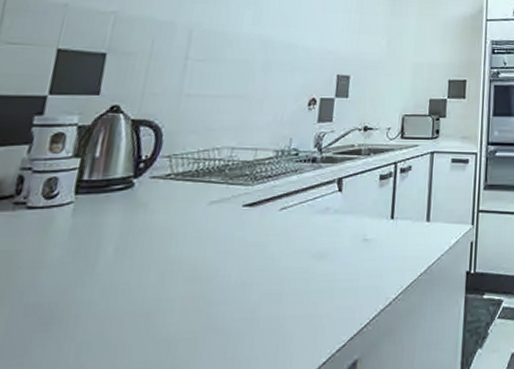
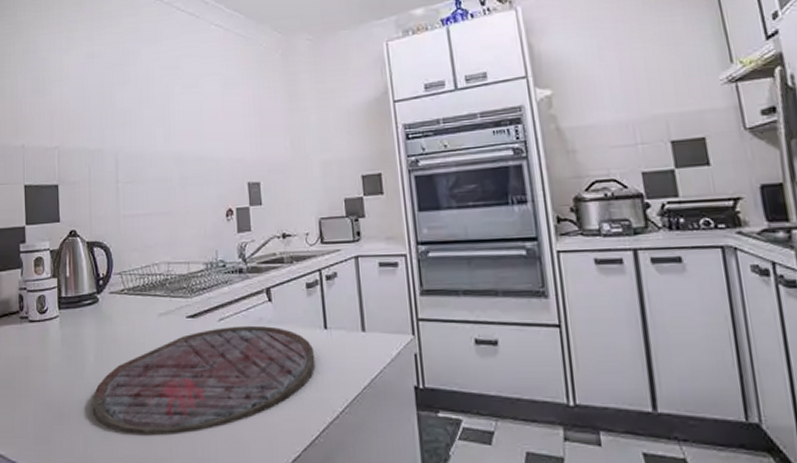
cutting board: none [97,215,378,337] -> present [92,325,316,434]

